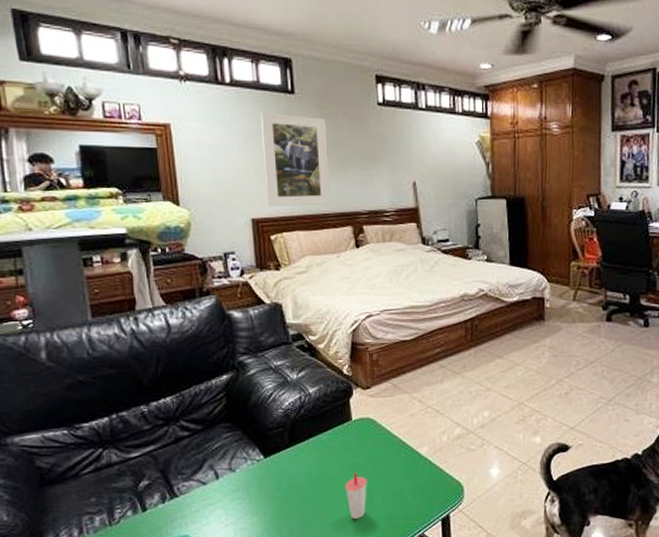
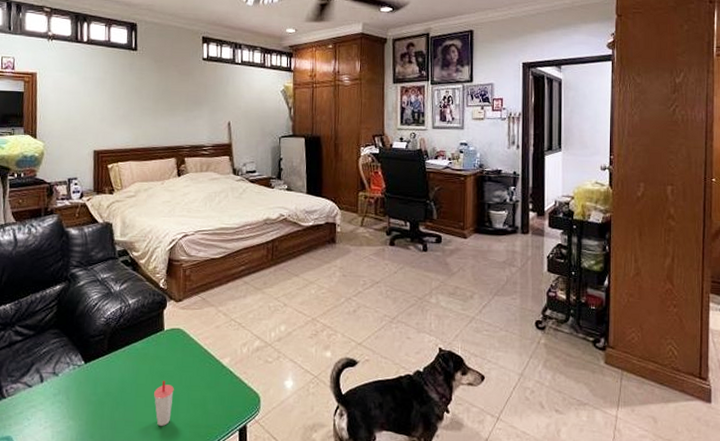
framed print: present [260,112,330,207] -> none [107,65,161,141]

